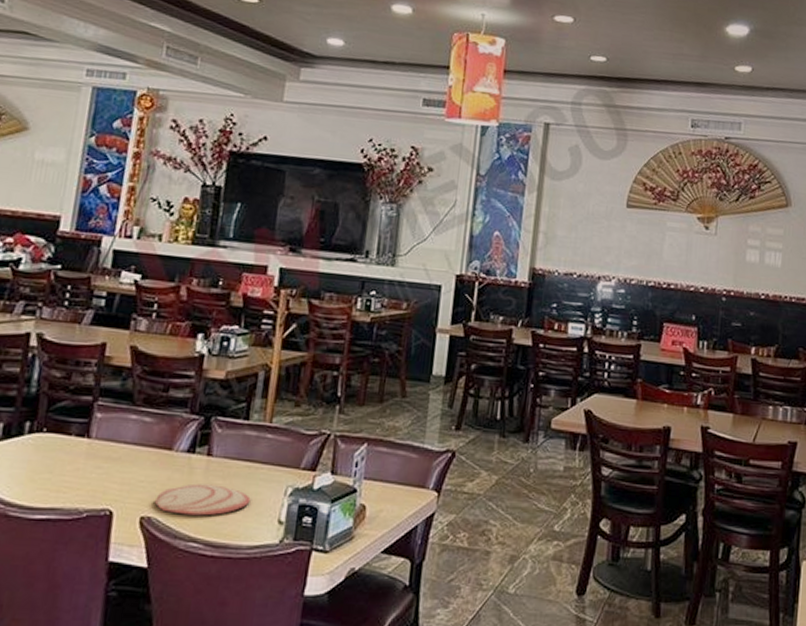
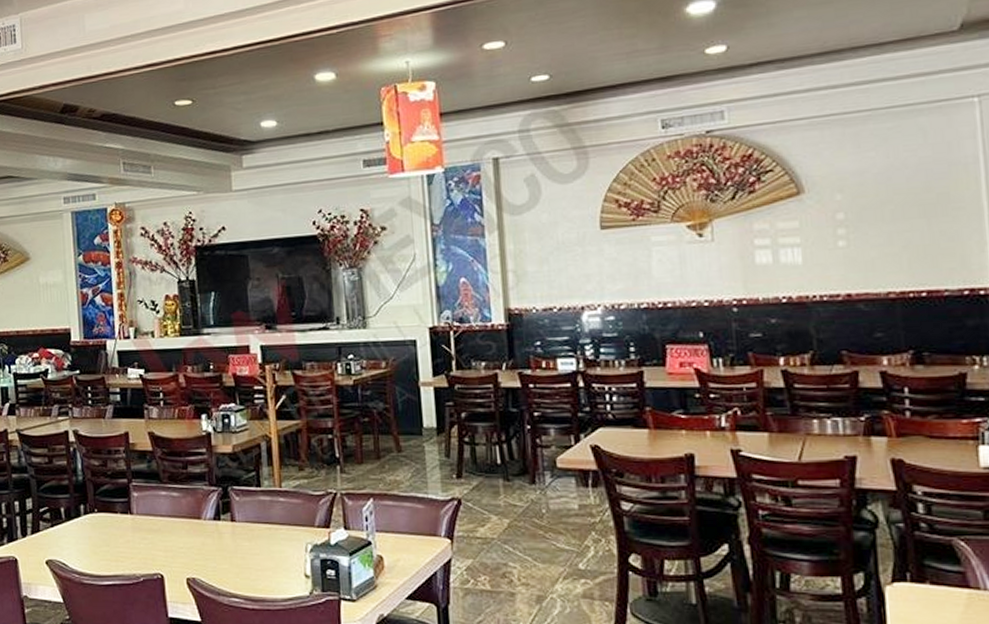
plate: present [154,483,251,516] -> none [195,546,277,574]

